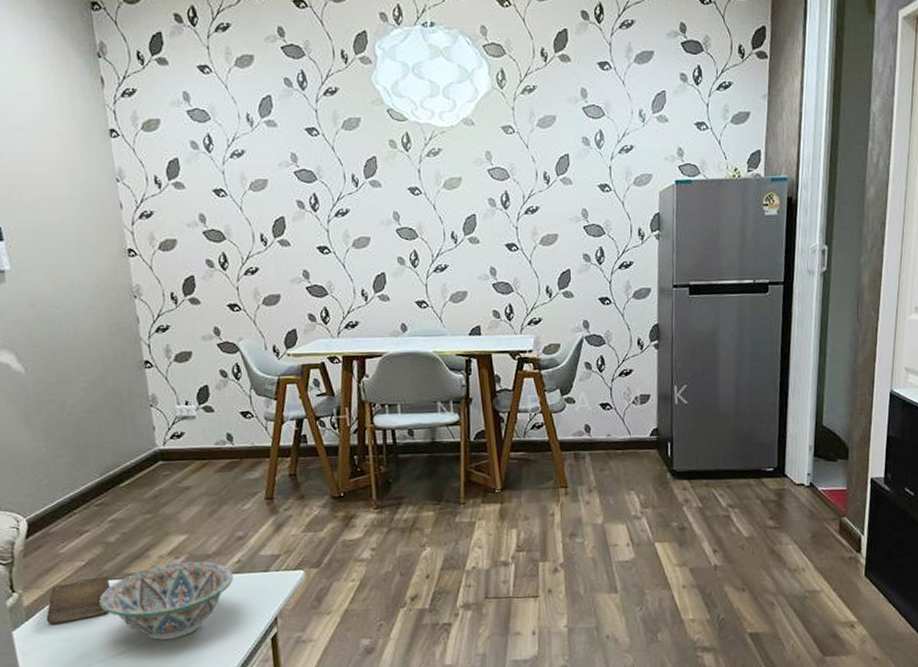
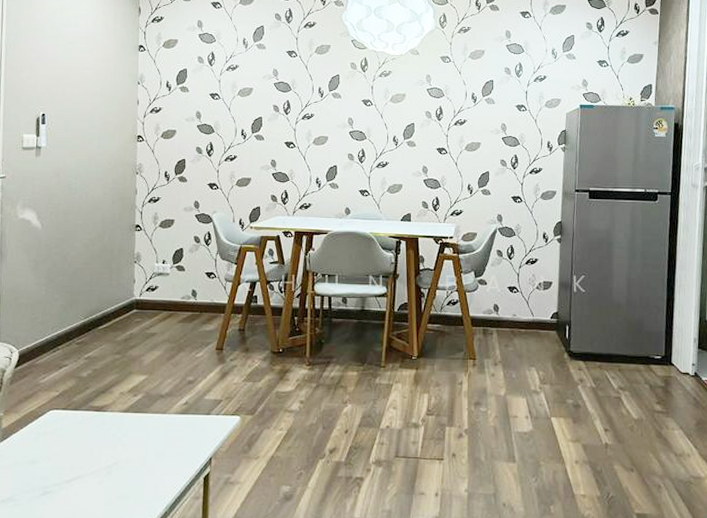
book: present [46,575,110,625] -> none [18,406,77,447]
decorative bowl: present [99,561,233,640] -> none [65,400,179,470]

